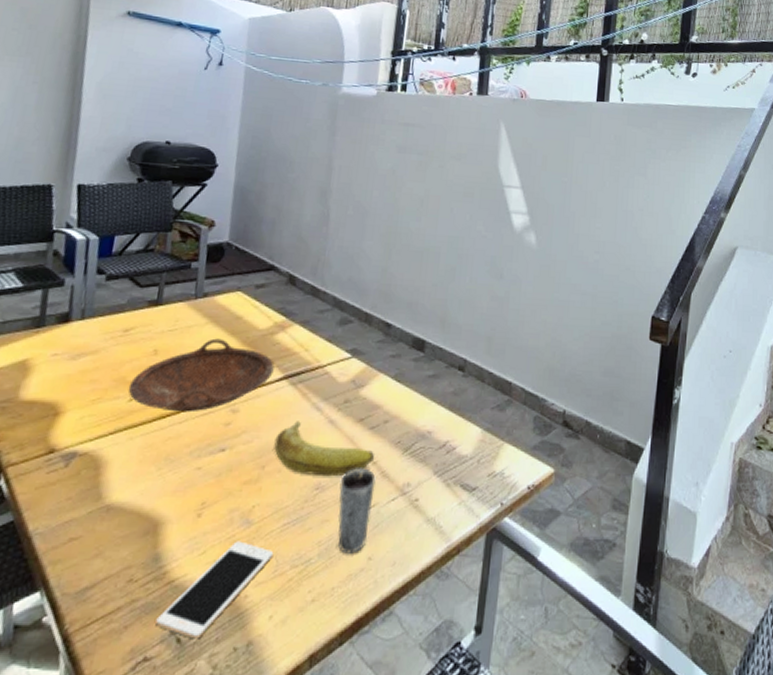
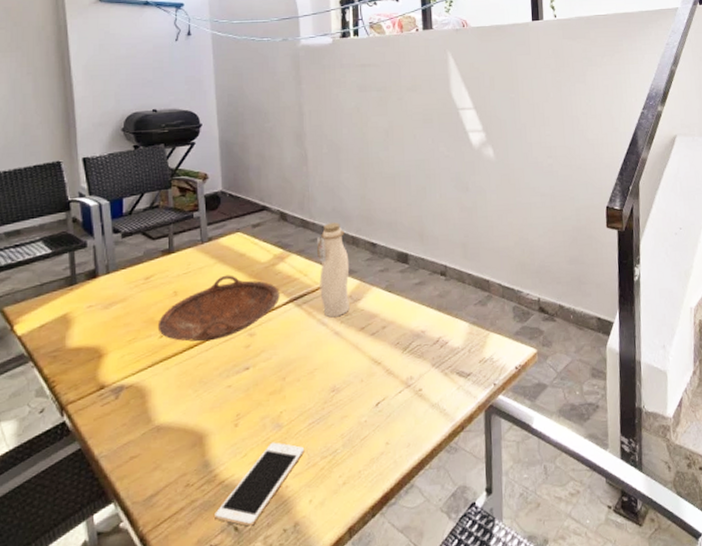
banana: present [274,421,375,477] -> none [290,336,379,381]
water bottle: none [319,294,359,403] -> present [316,222,350,317]
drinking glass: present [337,468,376,554] -> none [352,369,383,442]

